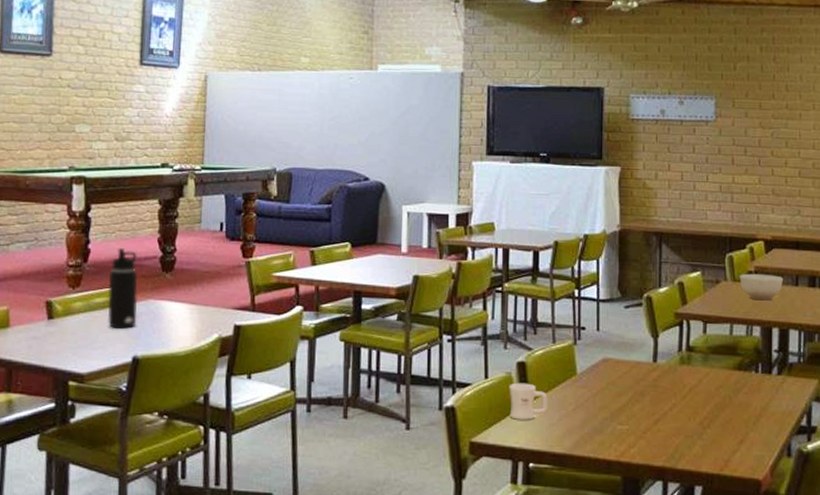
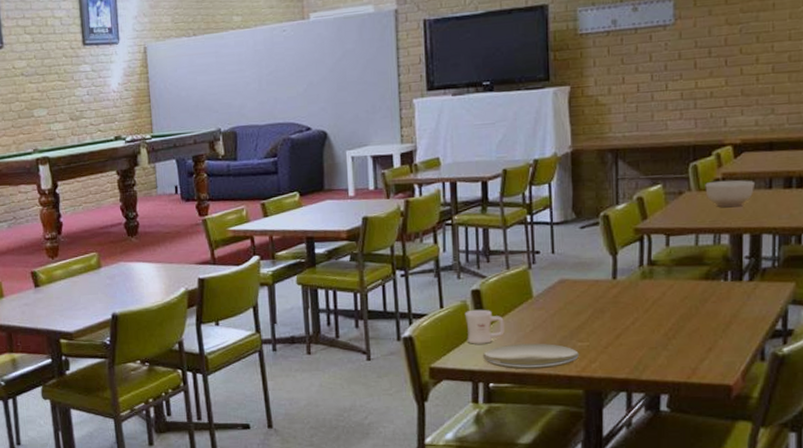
water bottle: present [107,248,139,329] -> none [82,219,112,291]
plate: none [525,422,618,451] -> present [483,343,579,370]

